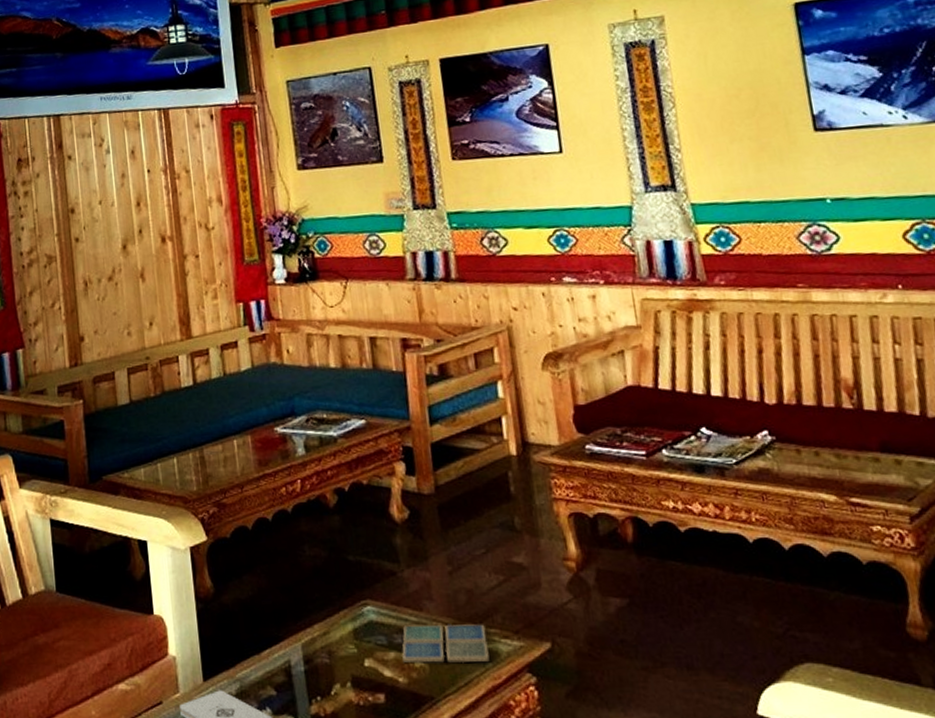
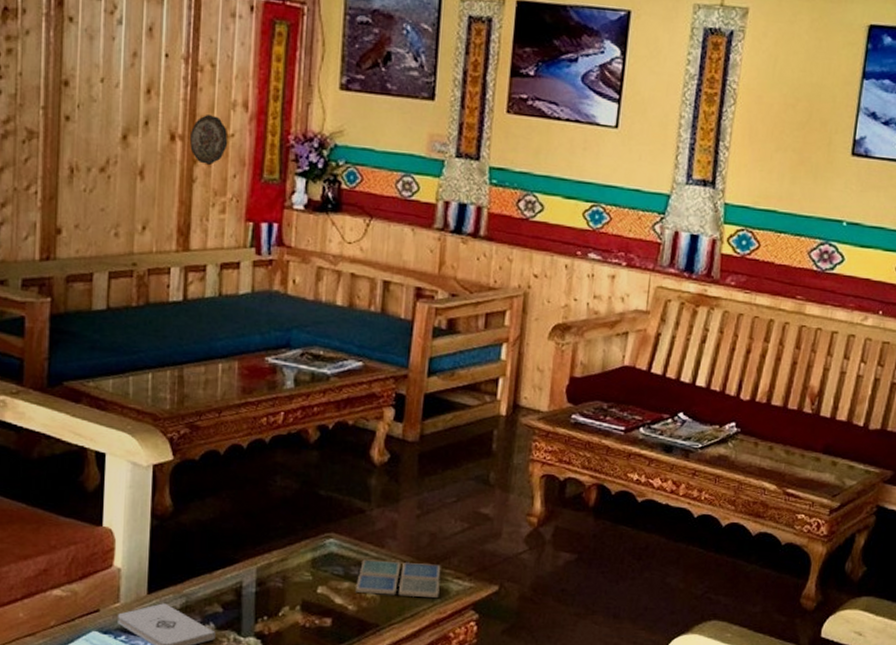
decorative plate: none [177,213,211,258] -> present [190,114,228,165]

